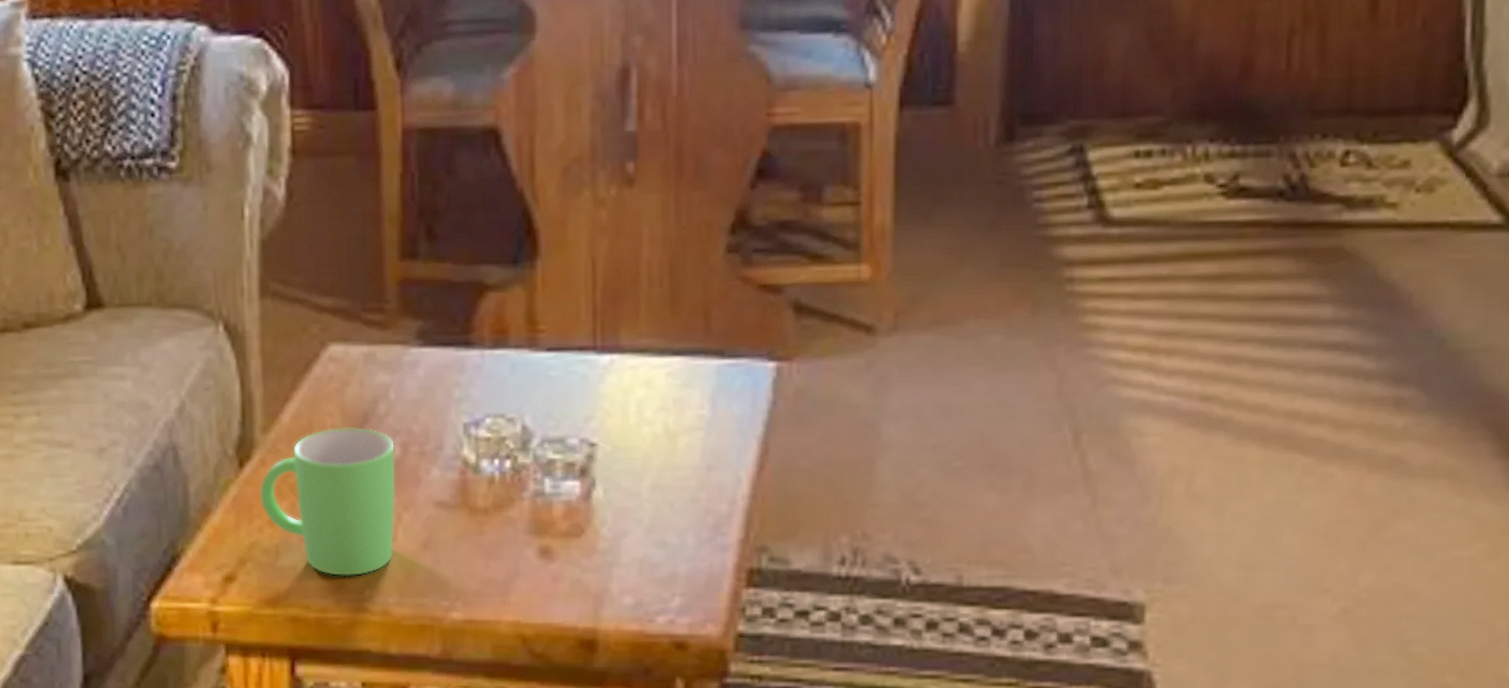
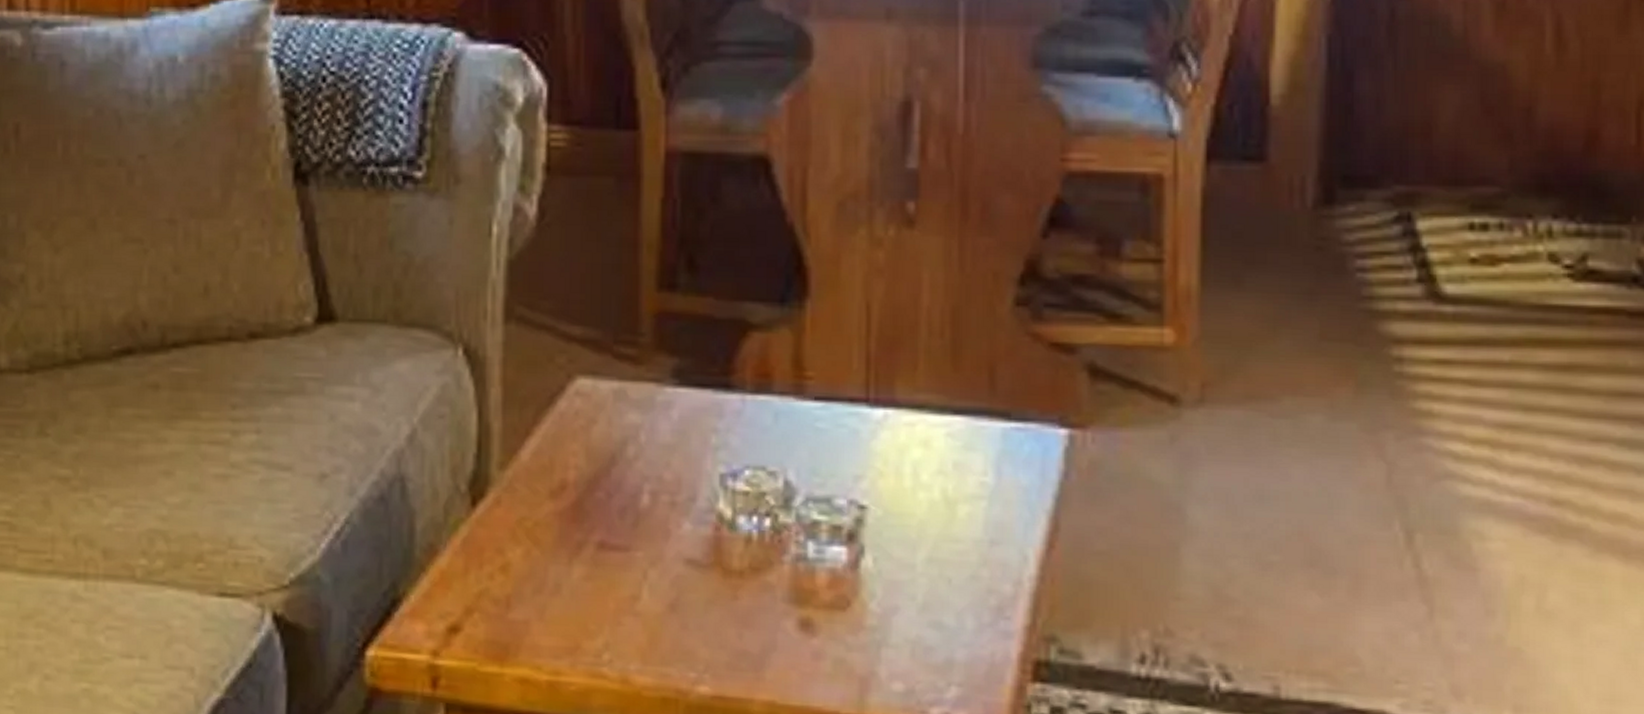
mug: present [259,427,396,576] -> none [492,469,643,637]

